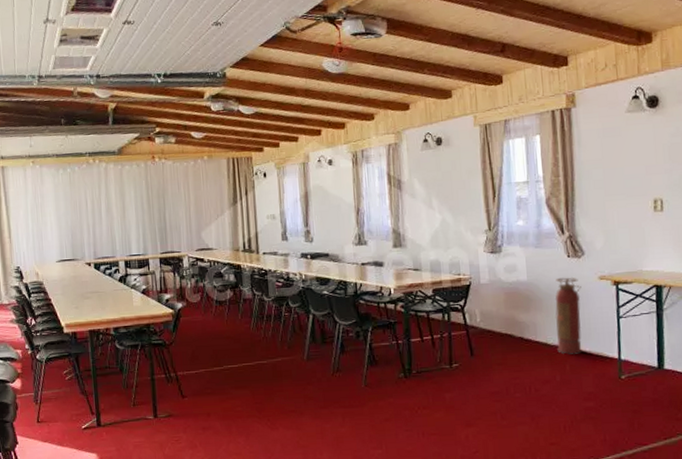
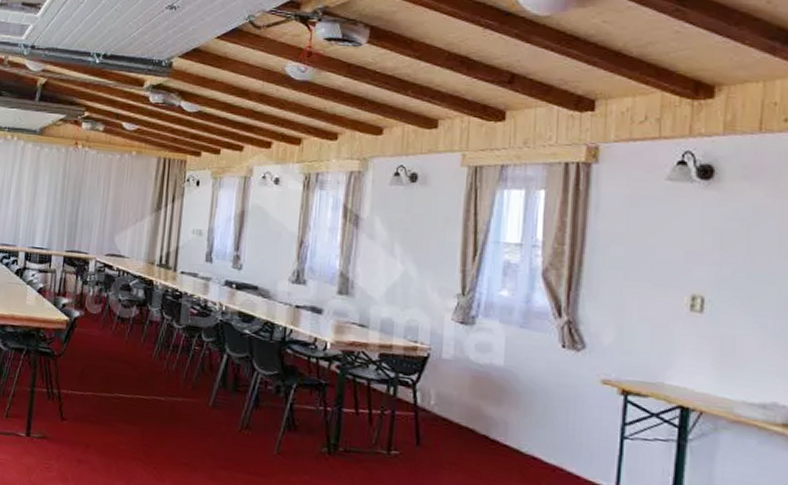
fire extinguisher: present [554,277,582,354] -> none [532,370,576,473]

